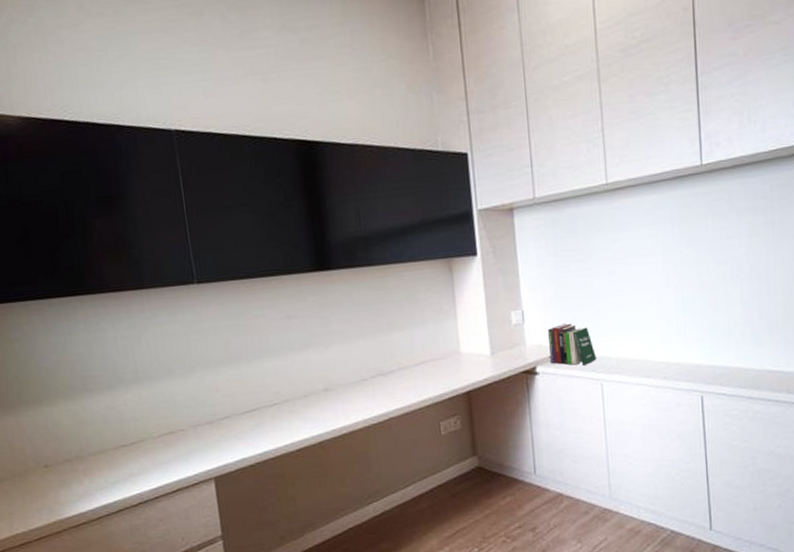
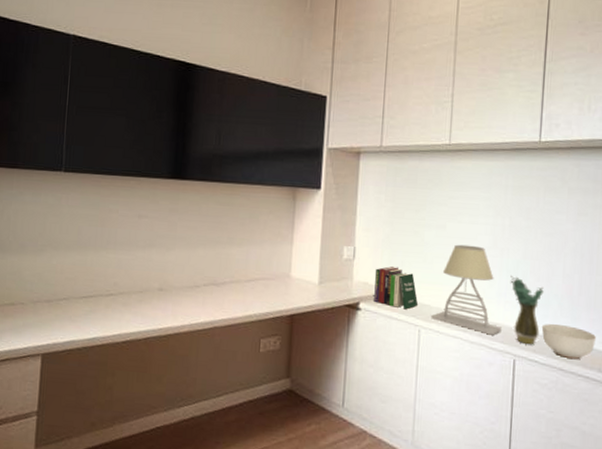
table lamp: none [612,287,685,377] -> present [431,244,502,337]
vase: none [688,311,724,378] -> present [510,276,544,344]
bowl: none [725,352,782,385] -> present [541,324,596,359]

